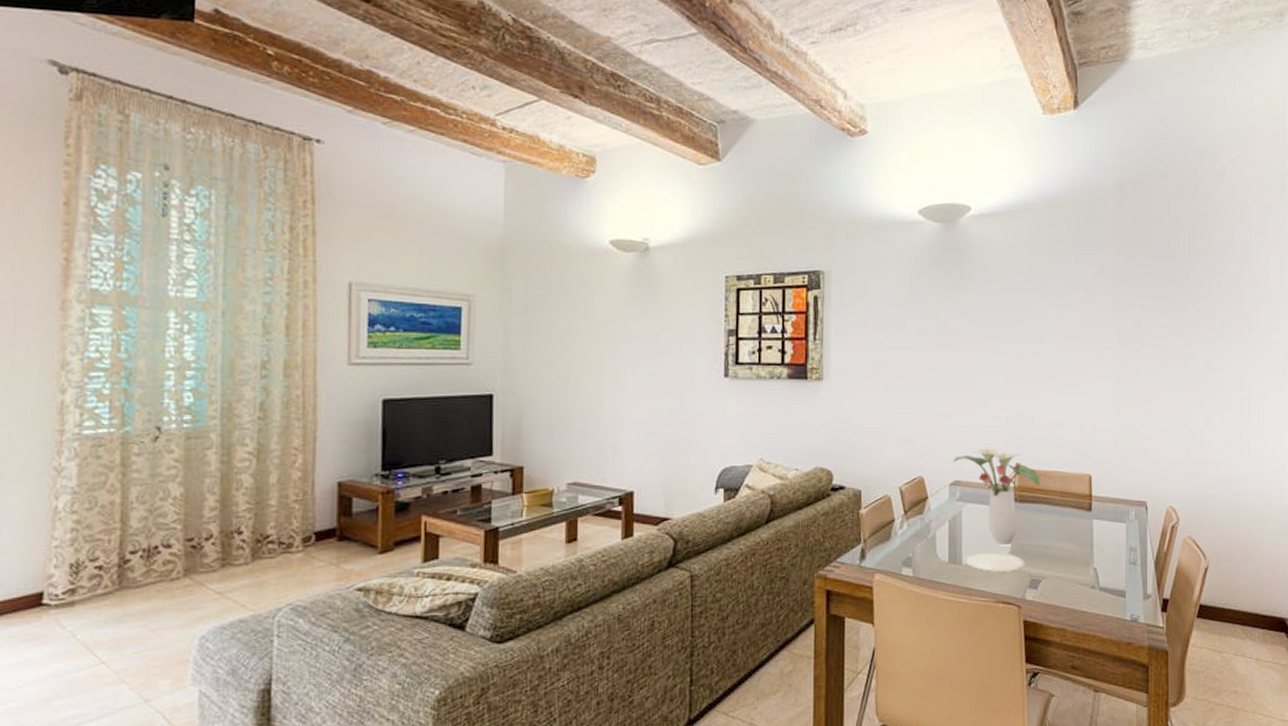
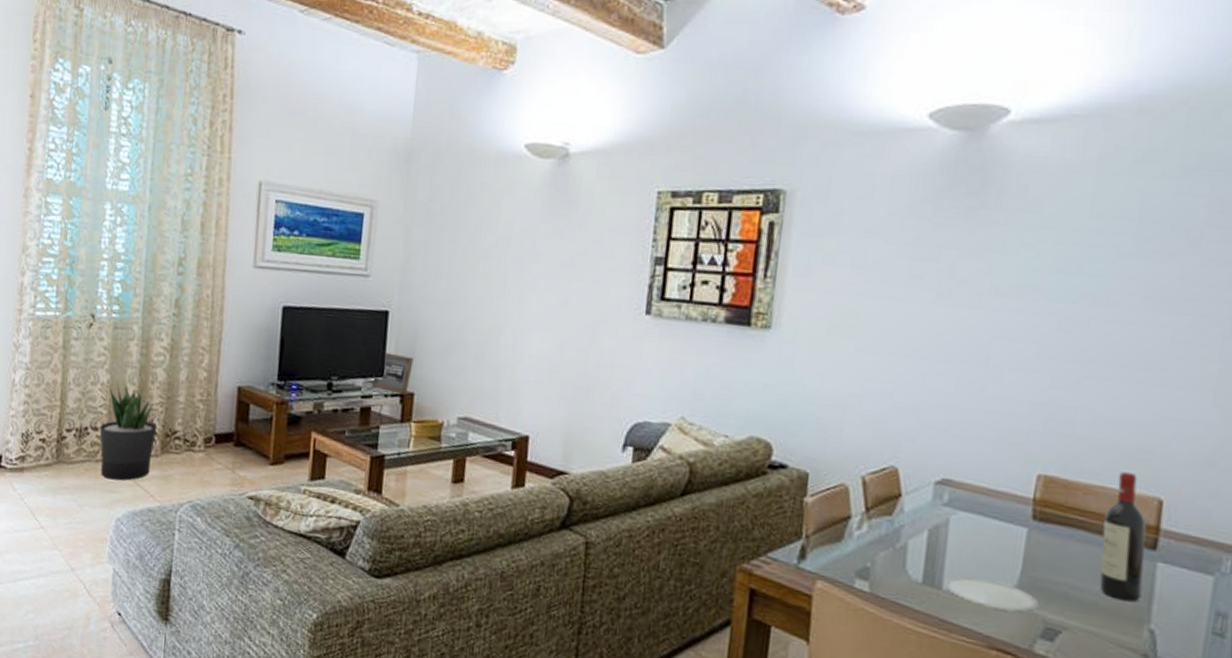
planter: none [173,494,246,597] -> present [99,382,158,481]
picture frame: none [481,432,521,469] -> present [372,352,414,395]
flower arrangement: present [953,448,1041,546] -> none [944,440,1078,576]
wine bottle: none [1059,459,1086,551] -> present [1099,472,1147,602]

